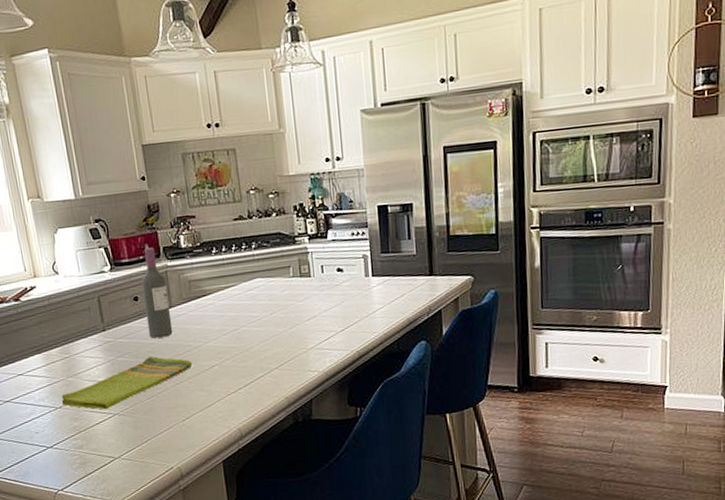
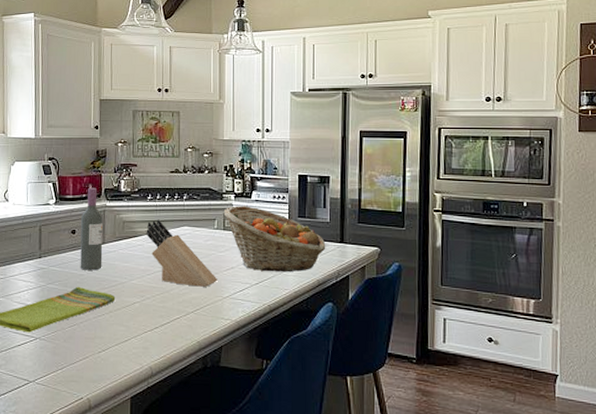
knife block: none [215,274,300,342] -> present [146,219,218,287]
fruit basket: none [298,247,414,316] -> present [223,206,326,272]

